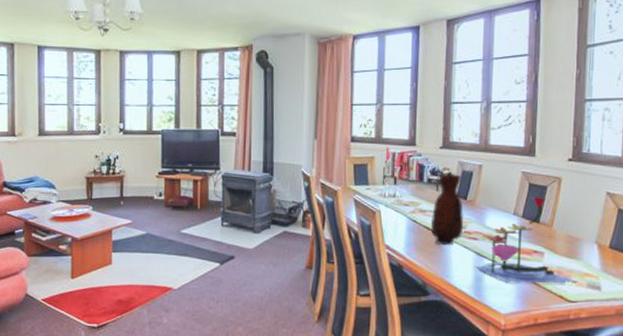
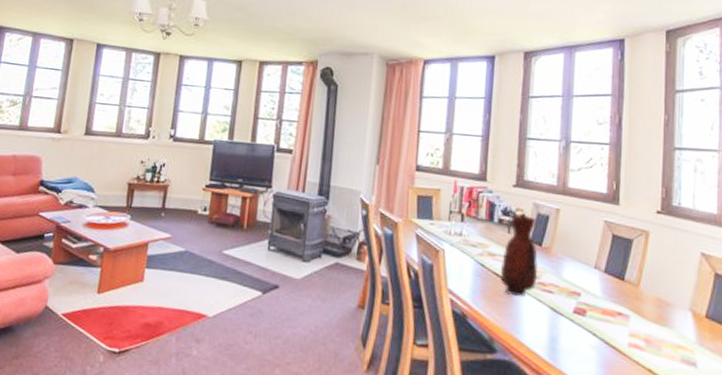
flower: present [474,196,578,283] -> none [548,249,670,356]

